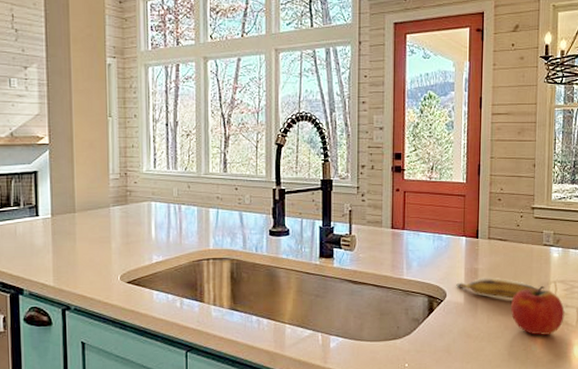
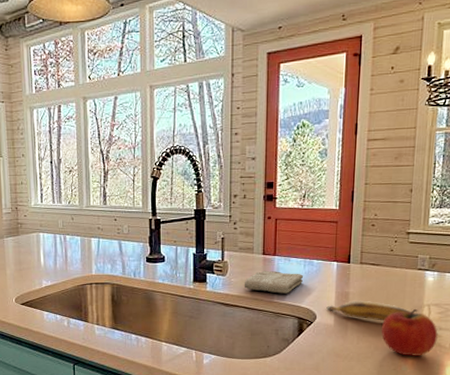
washcloth: none [372,245,433,270] -> present [244,270,304,294]

